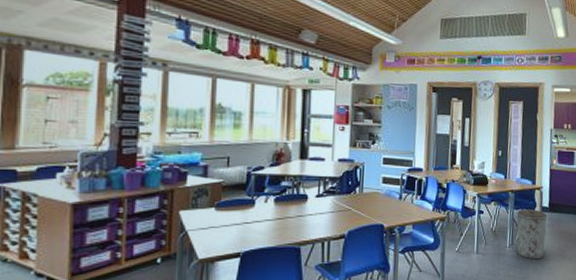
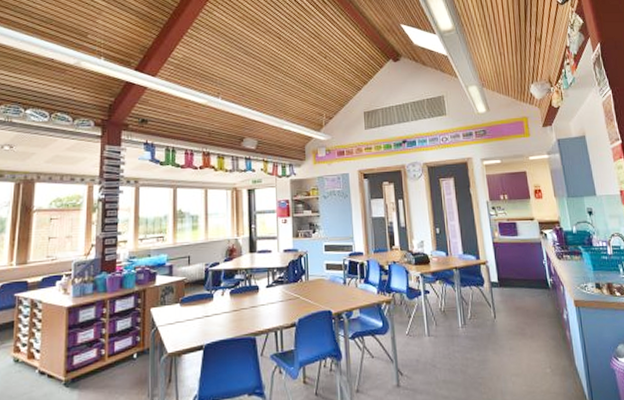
trash can: present [517,209,547,259] -> none [465,286,502,340]

